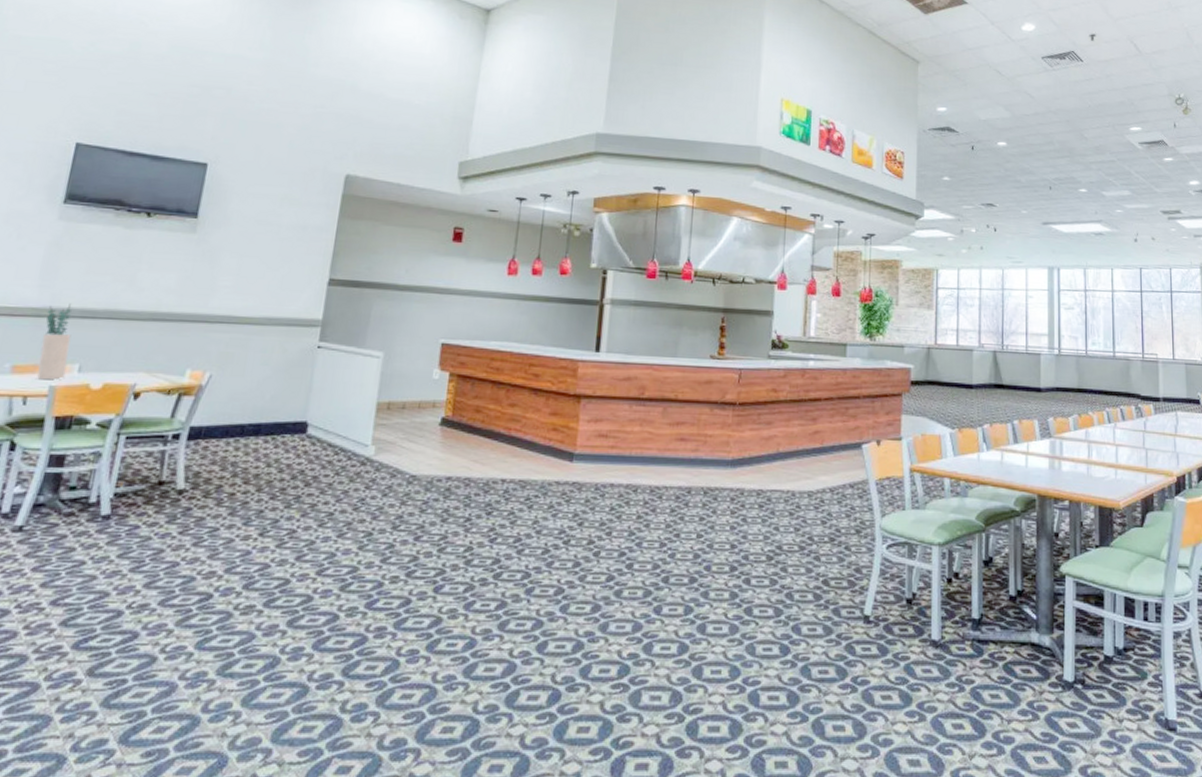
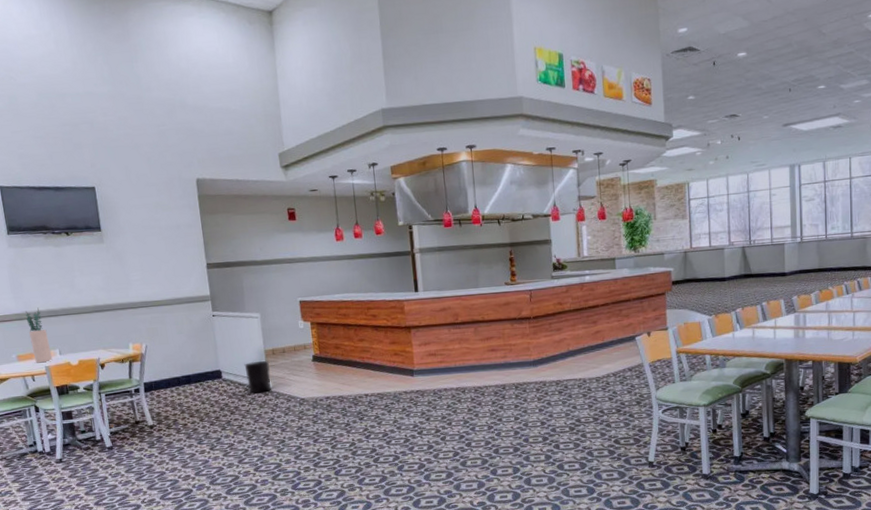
waste bin: none [339,415,380,462] -> present [244,360,271,395]

